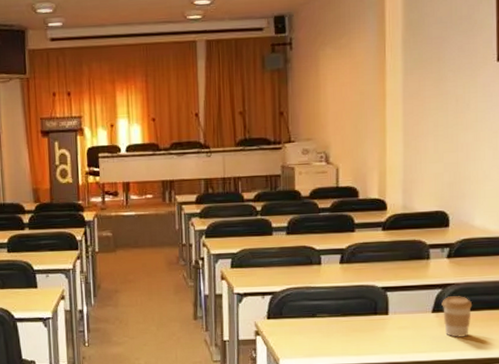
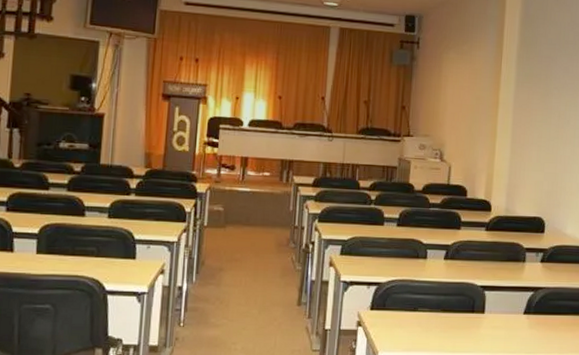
coffee cup: present [442,296,473,338] -> none [533,299,560,340]

